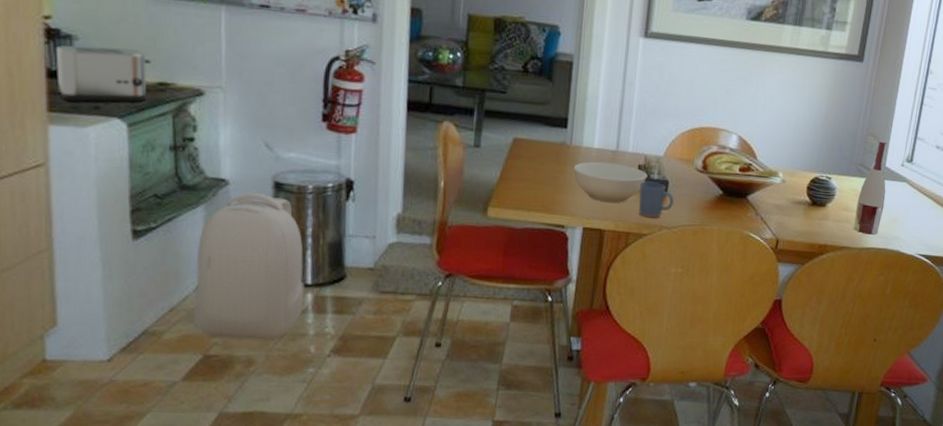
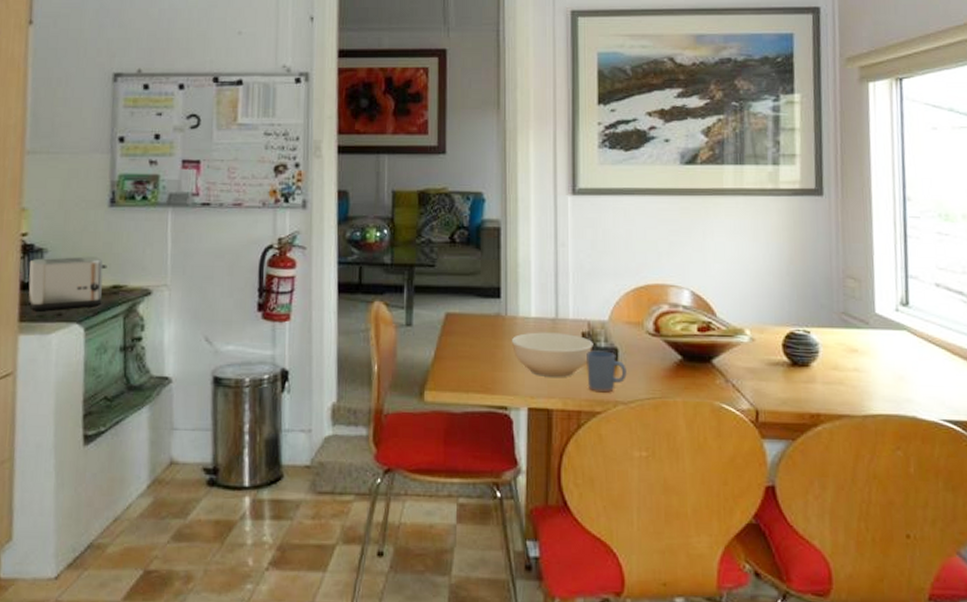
backpack: present [193,192,306,340] -> none [135,390,243,552]
wine bottle: present [853,141,887,235] -> none [848,284,884,398]

